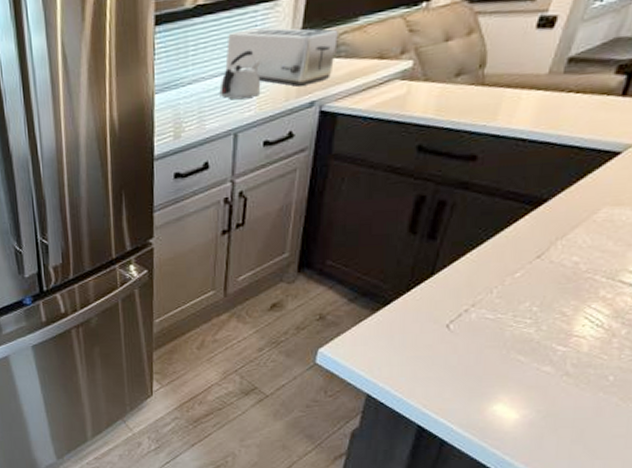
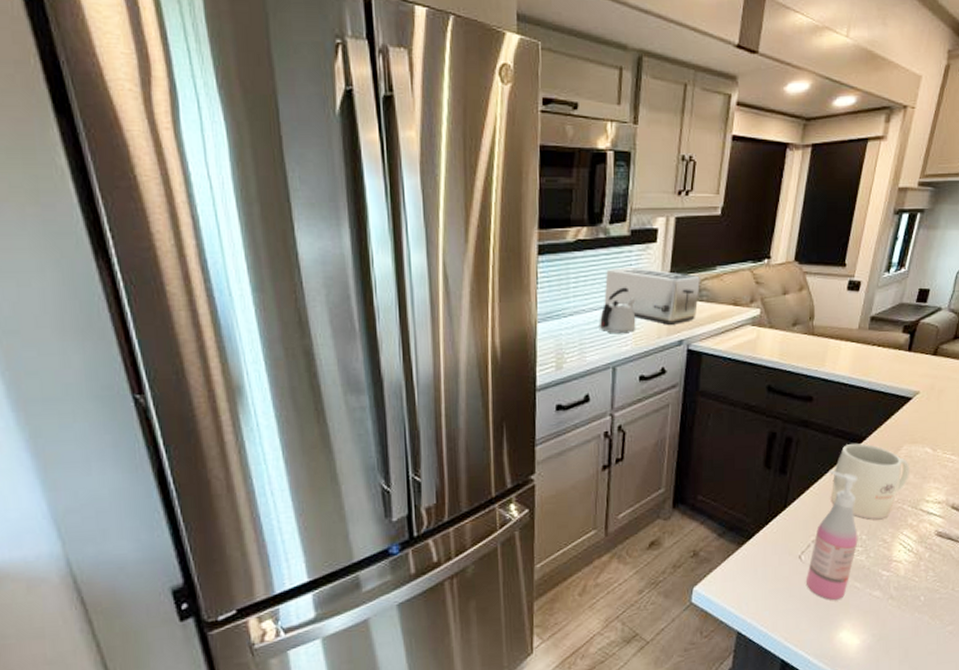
soap dispenser: none [454,235,532,372] -> present [807,469,858,600]
mug: none [492,206,609,291] -> present [830,443,909,520]

